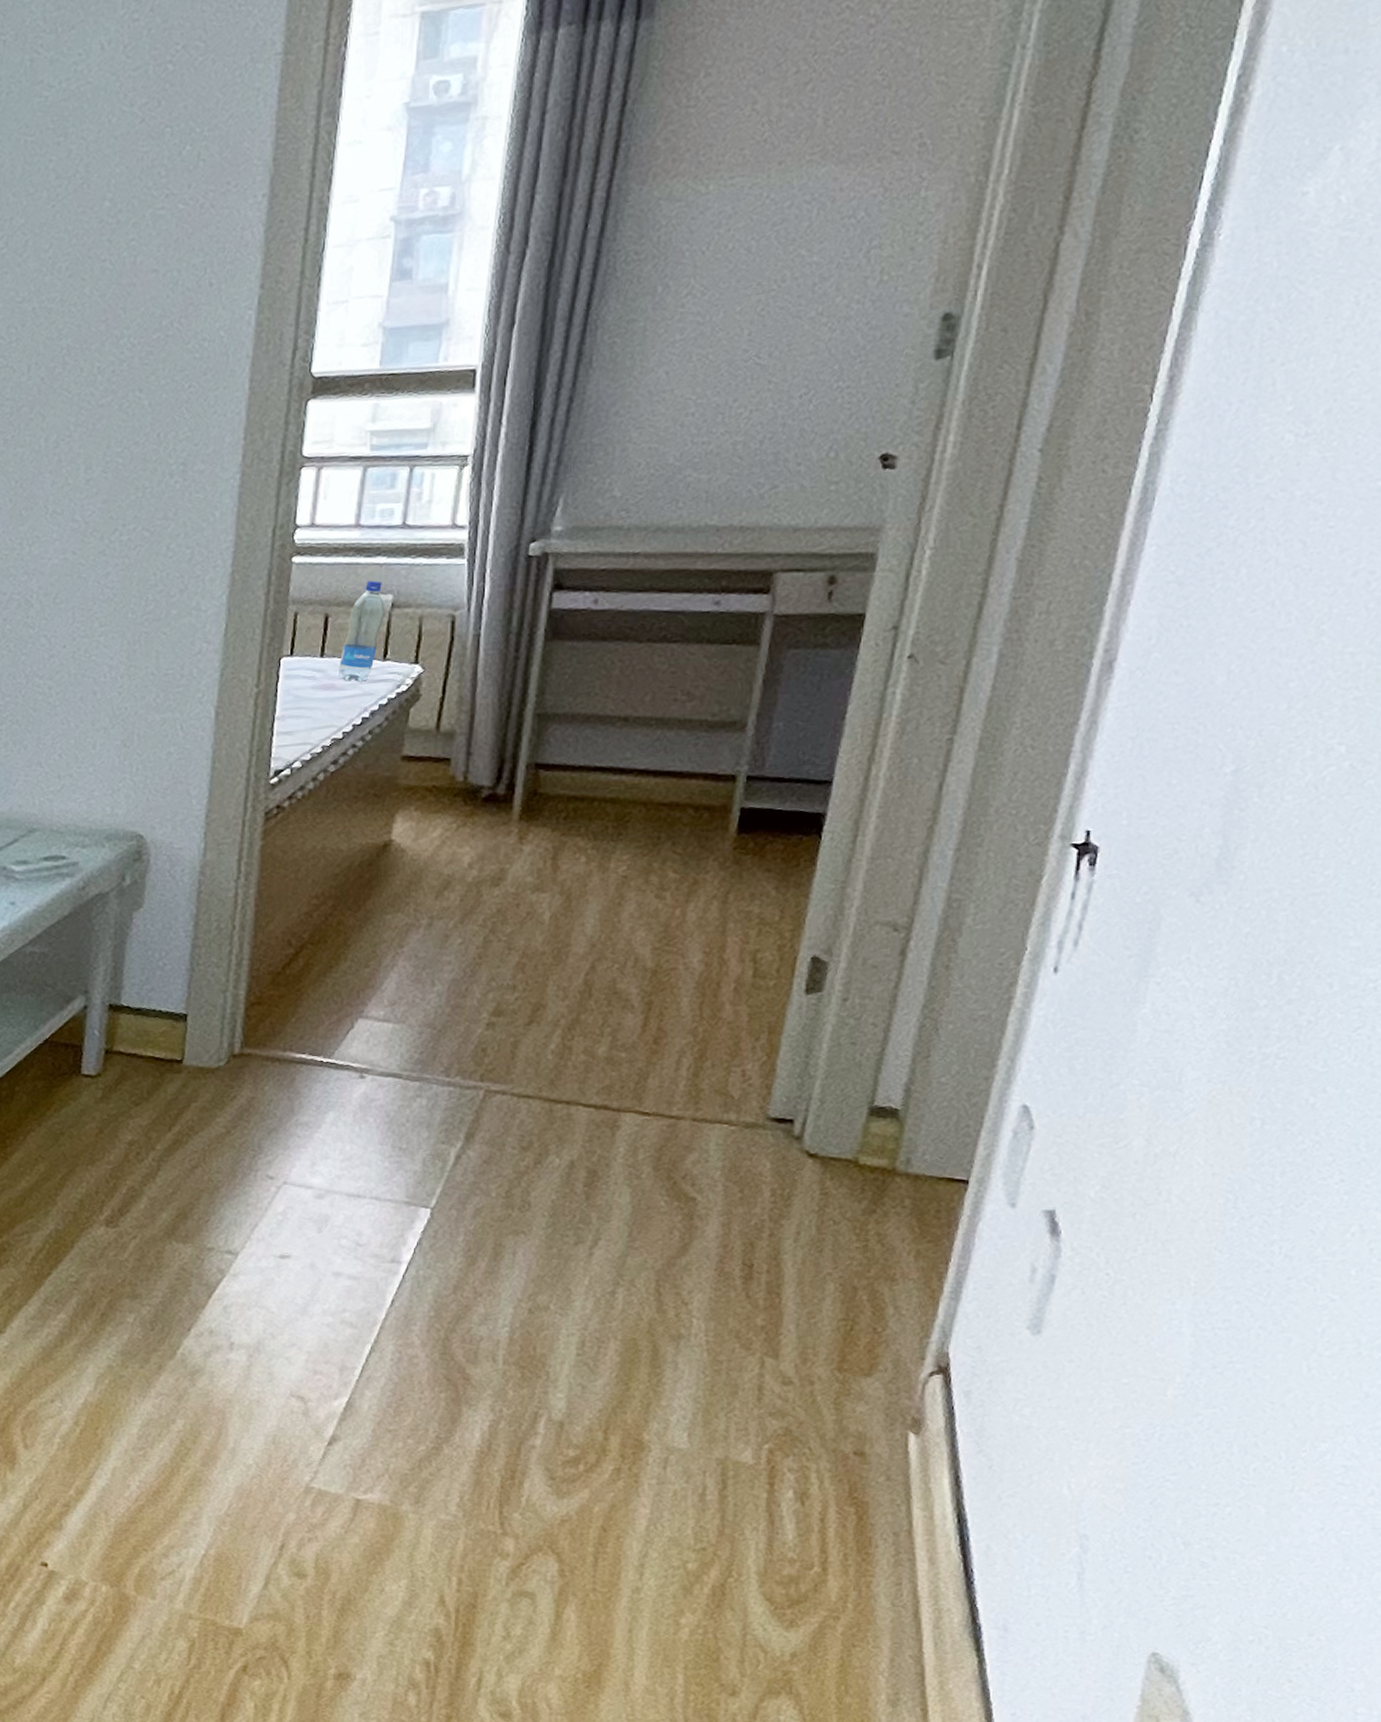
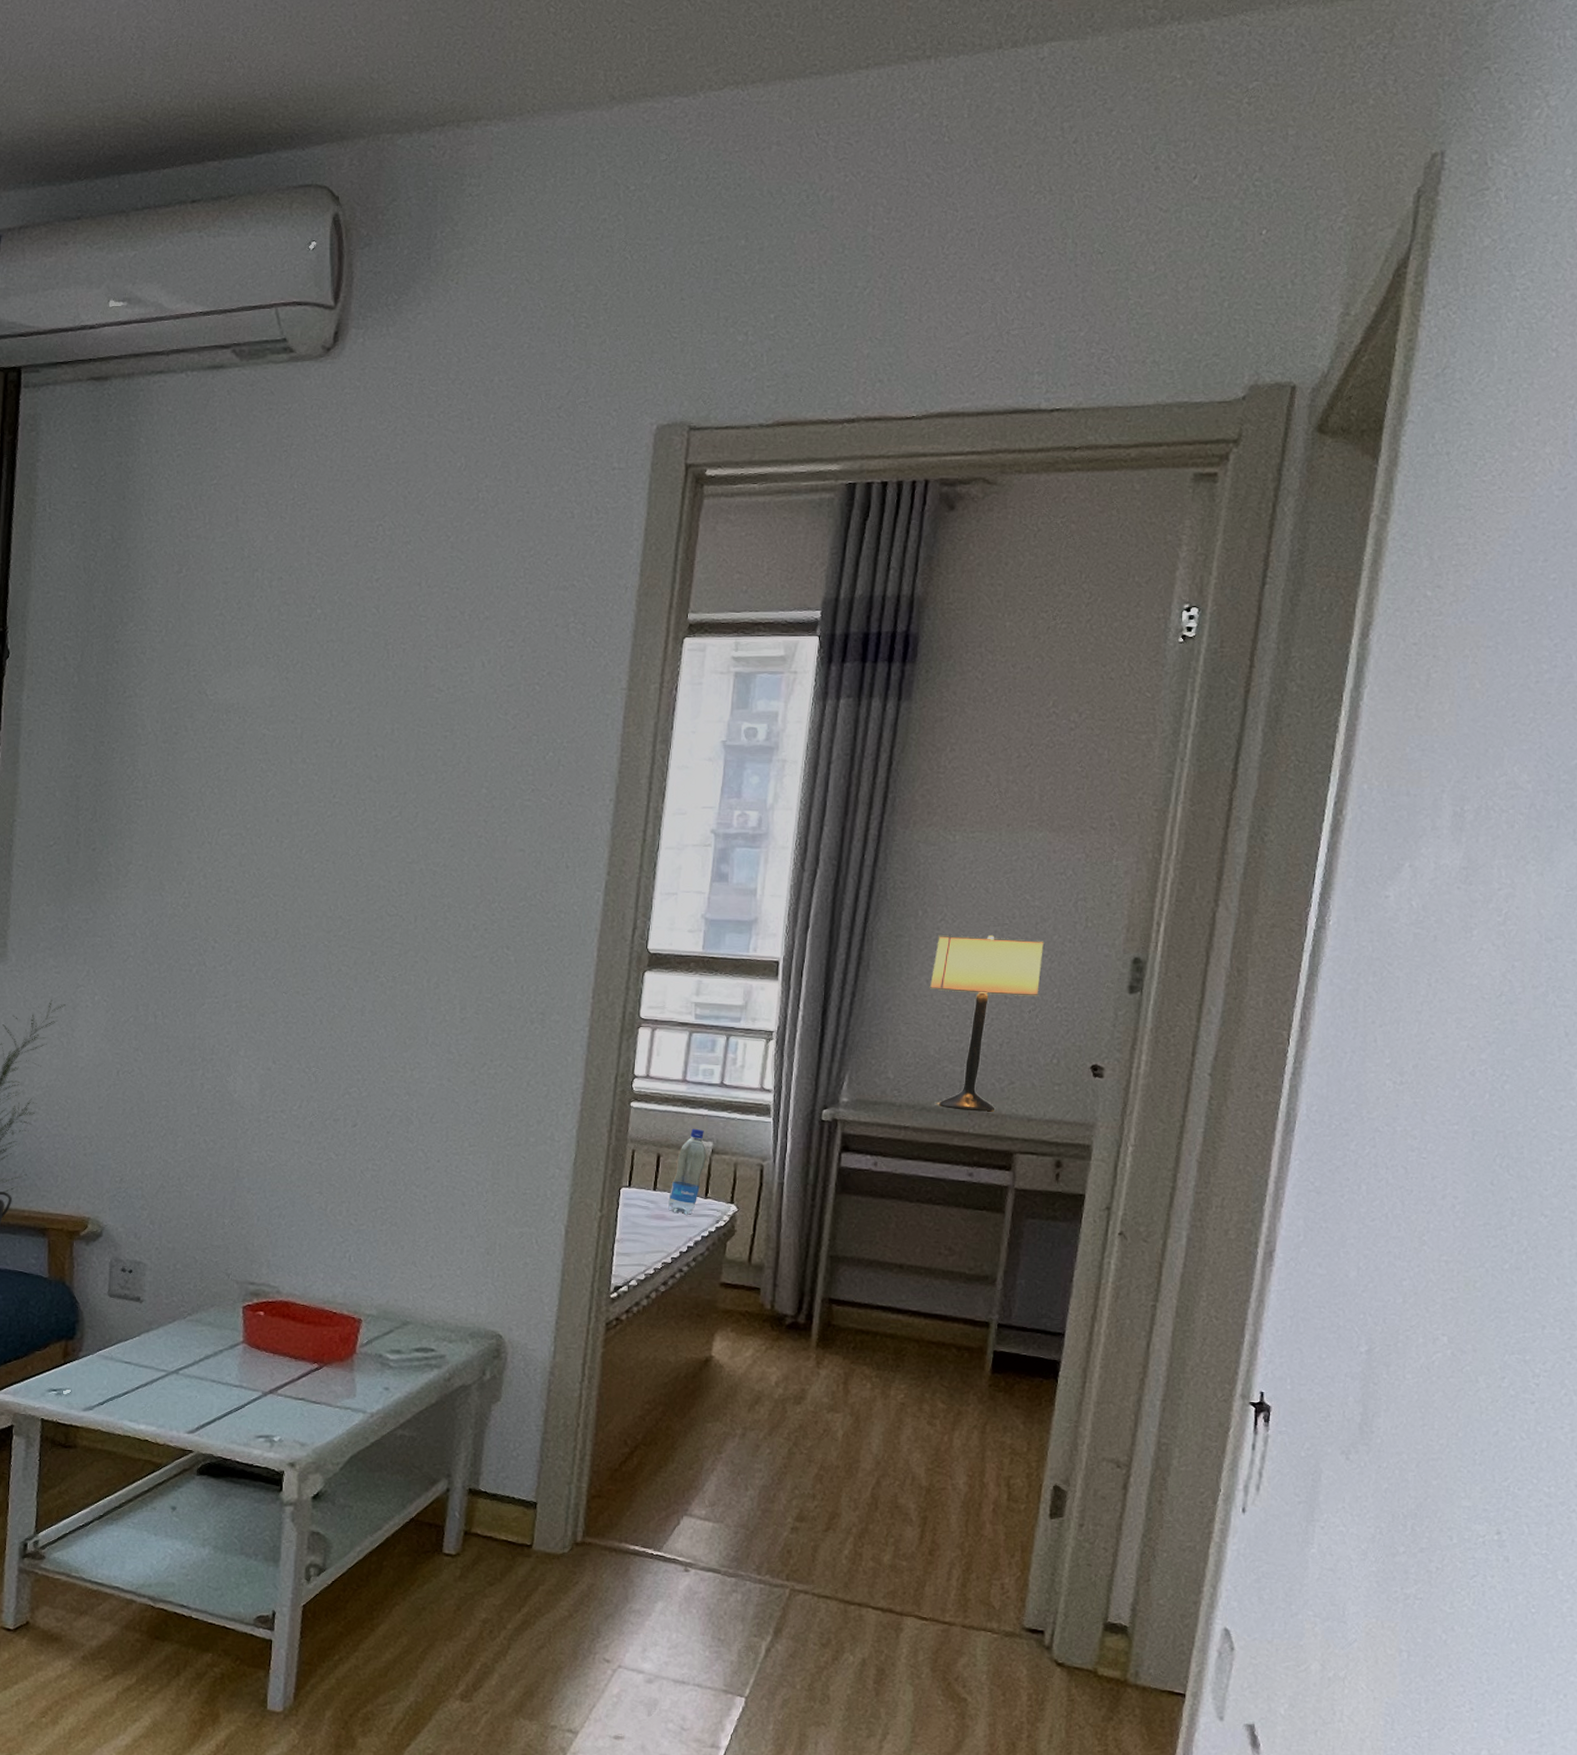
table lamp: none [671,305,822,527] -> present [930,934,1044,1112]

